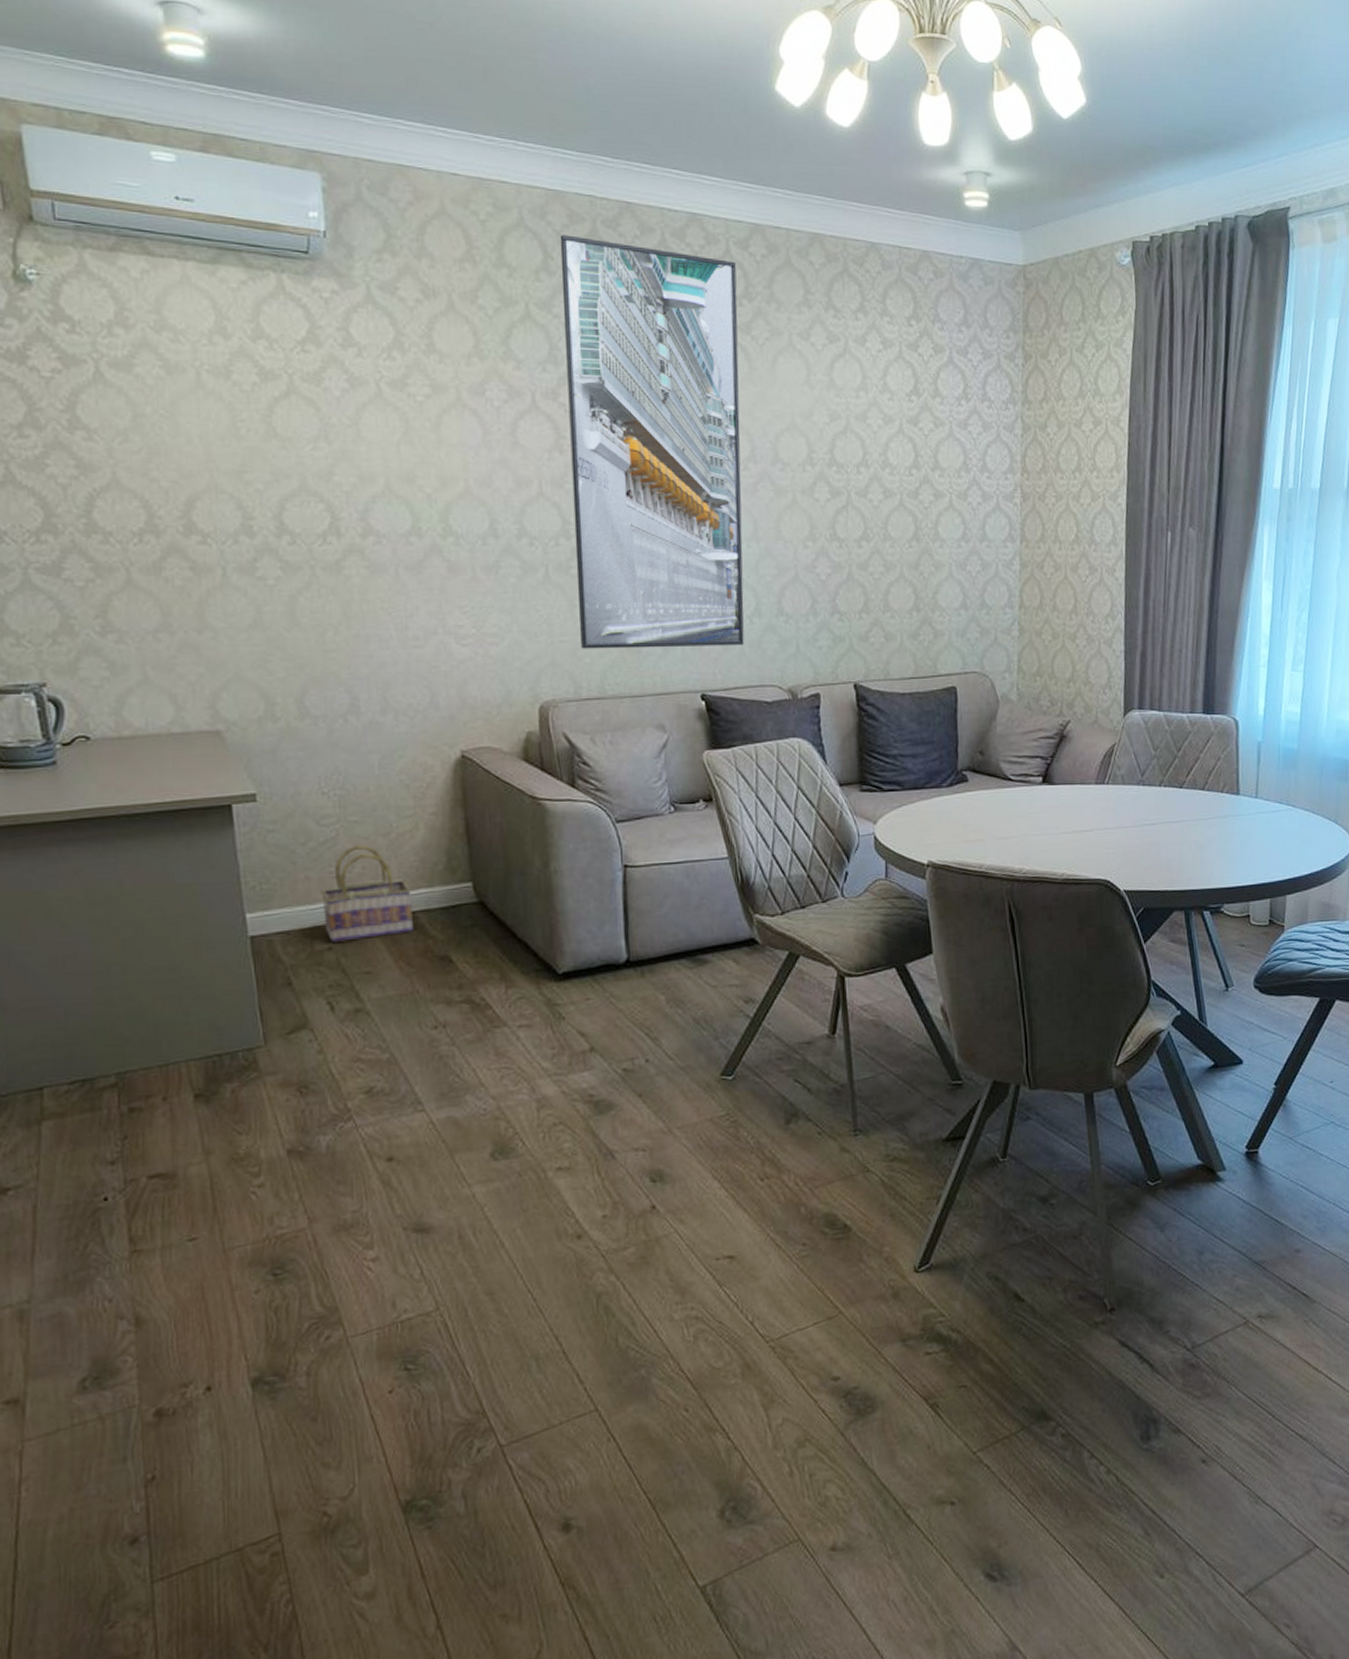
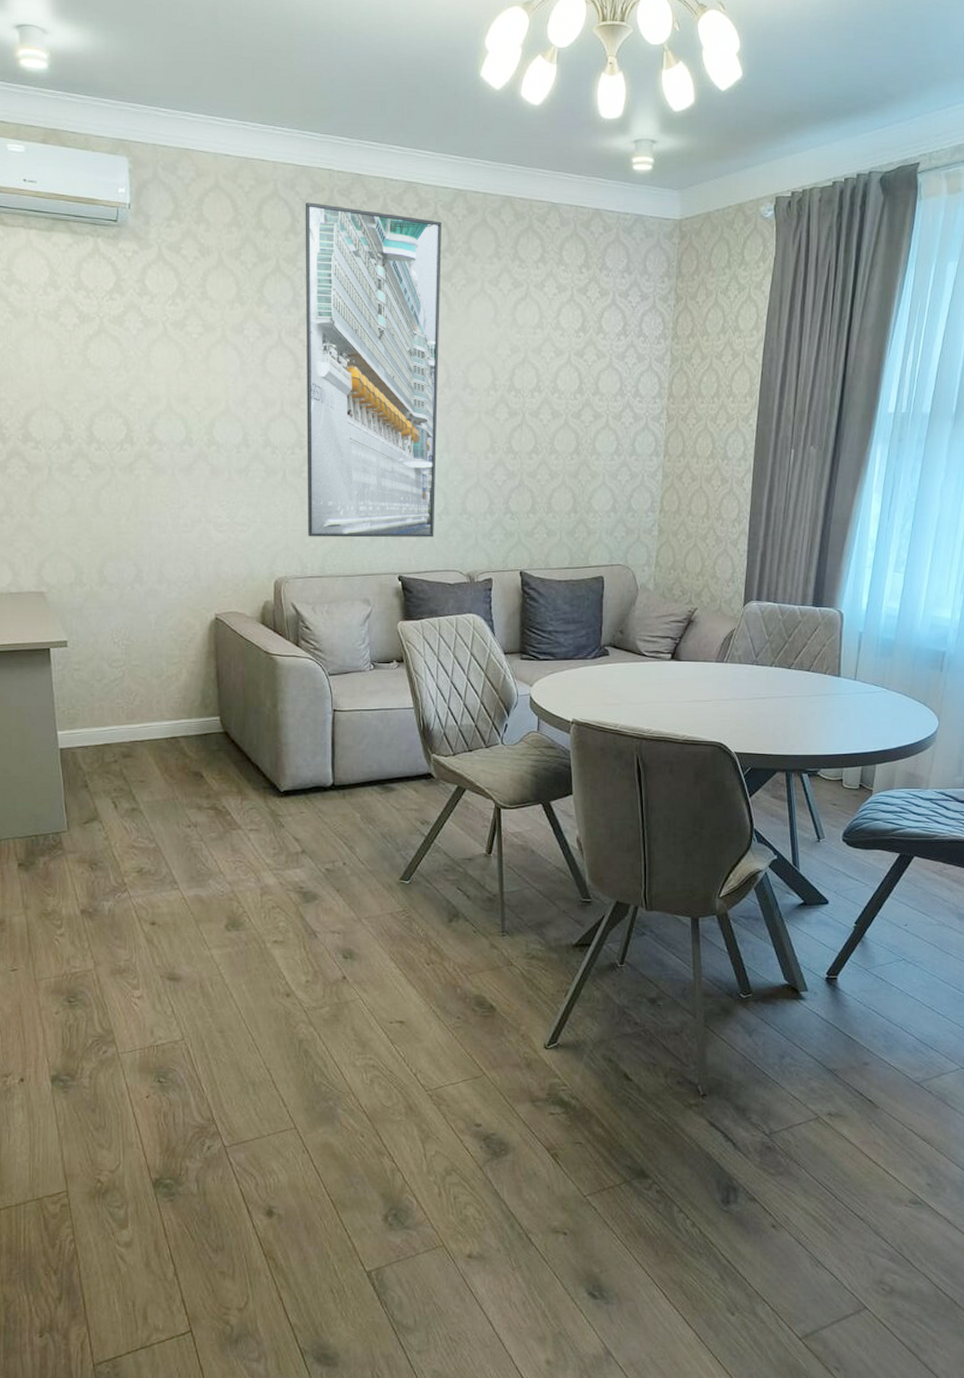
basket: present [321,845,413,942] -> none [110,684,175,756]

